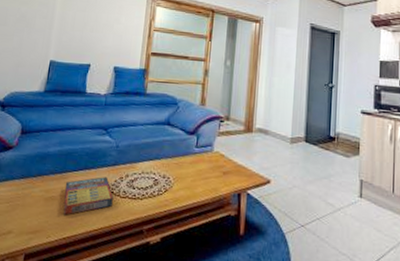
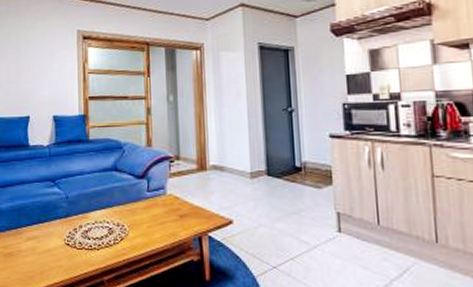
game compilation box: present [63,177,113,215] -> none [21,229,70,270]

